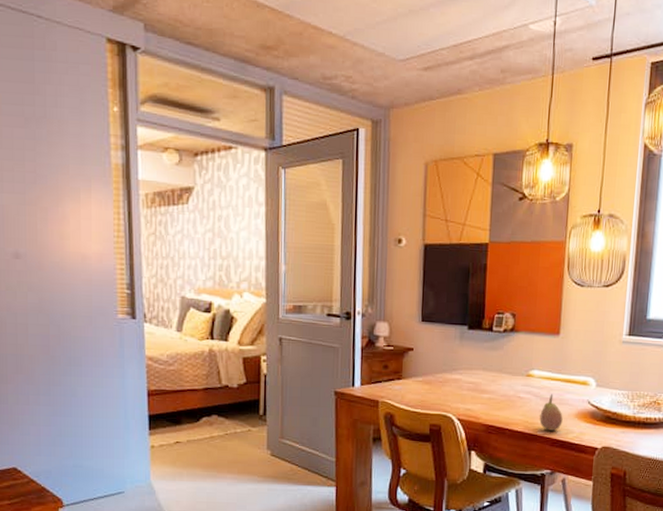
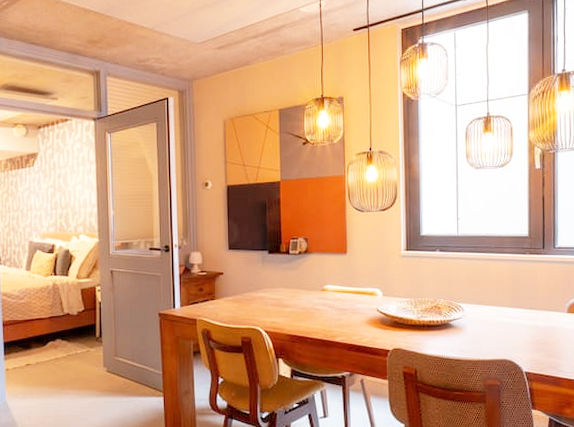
fruit: present [539,394,563,431] -> none [336,305,356,337]

